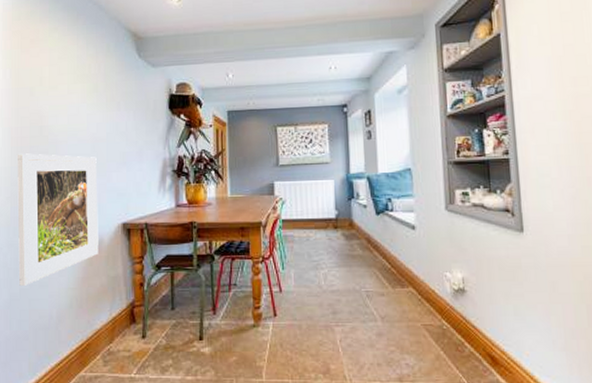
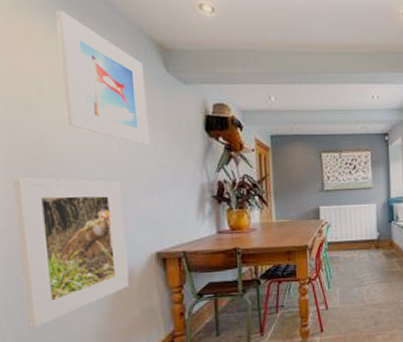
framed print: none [58,14,122,124] -> present [56,11,150,146]

